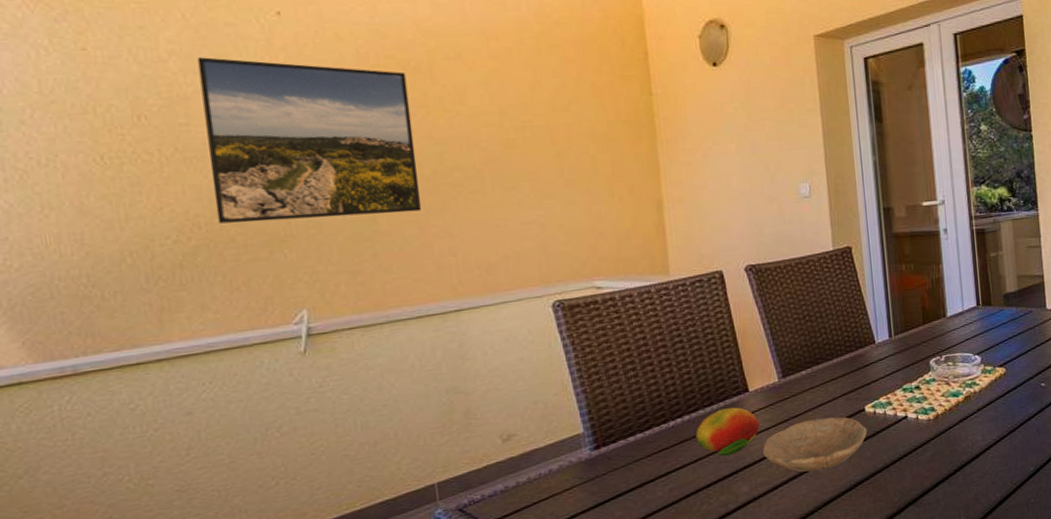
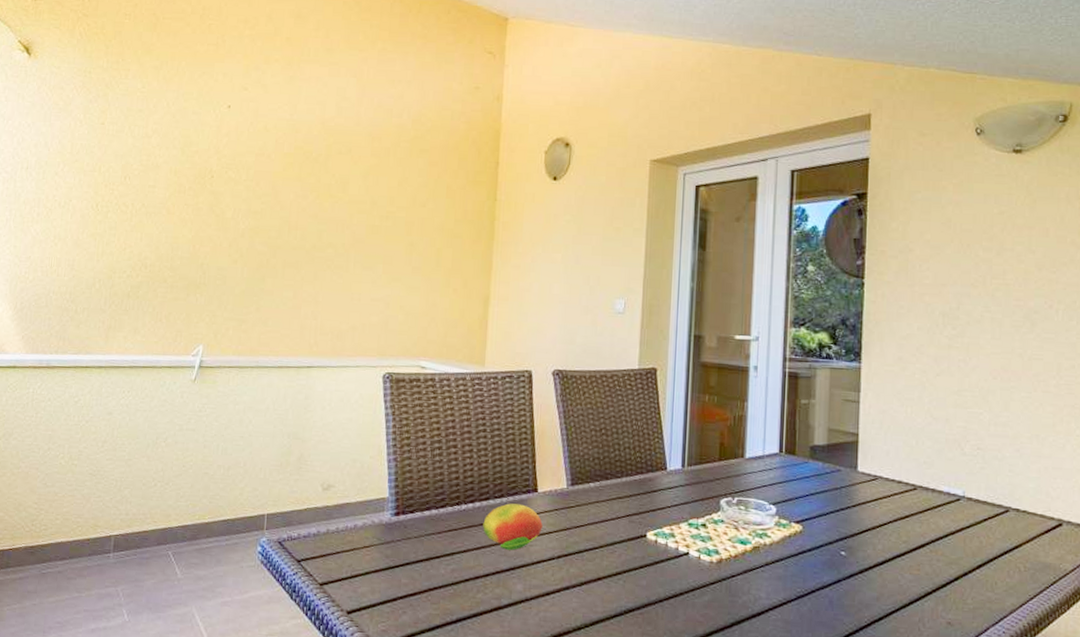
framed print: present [197,57,422,224] -> none [158,136,307,277]
bowl: present [762,416,868,472] -> none [541,533,646,589]

